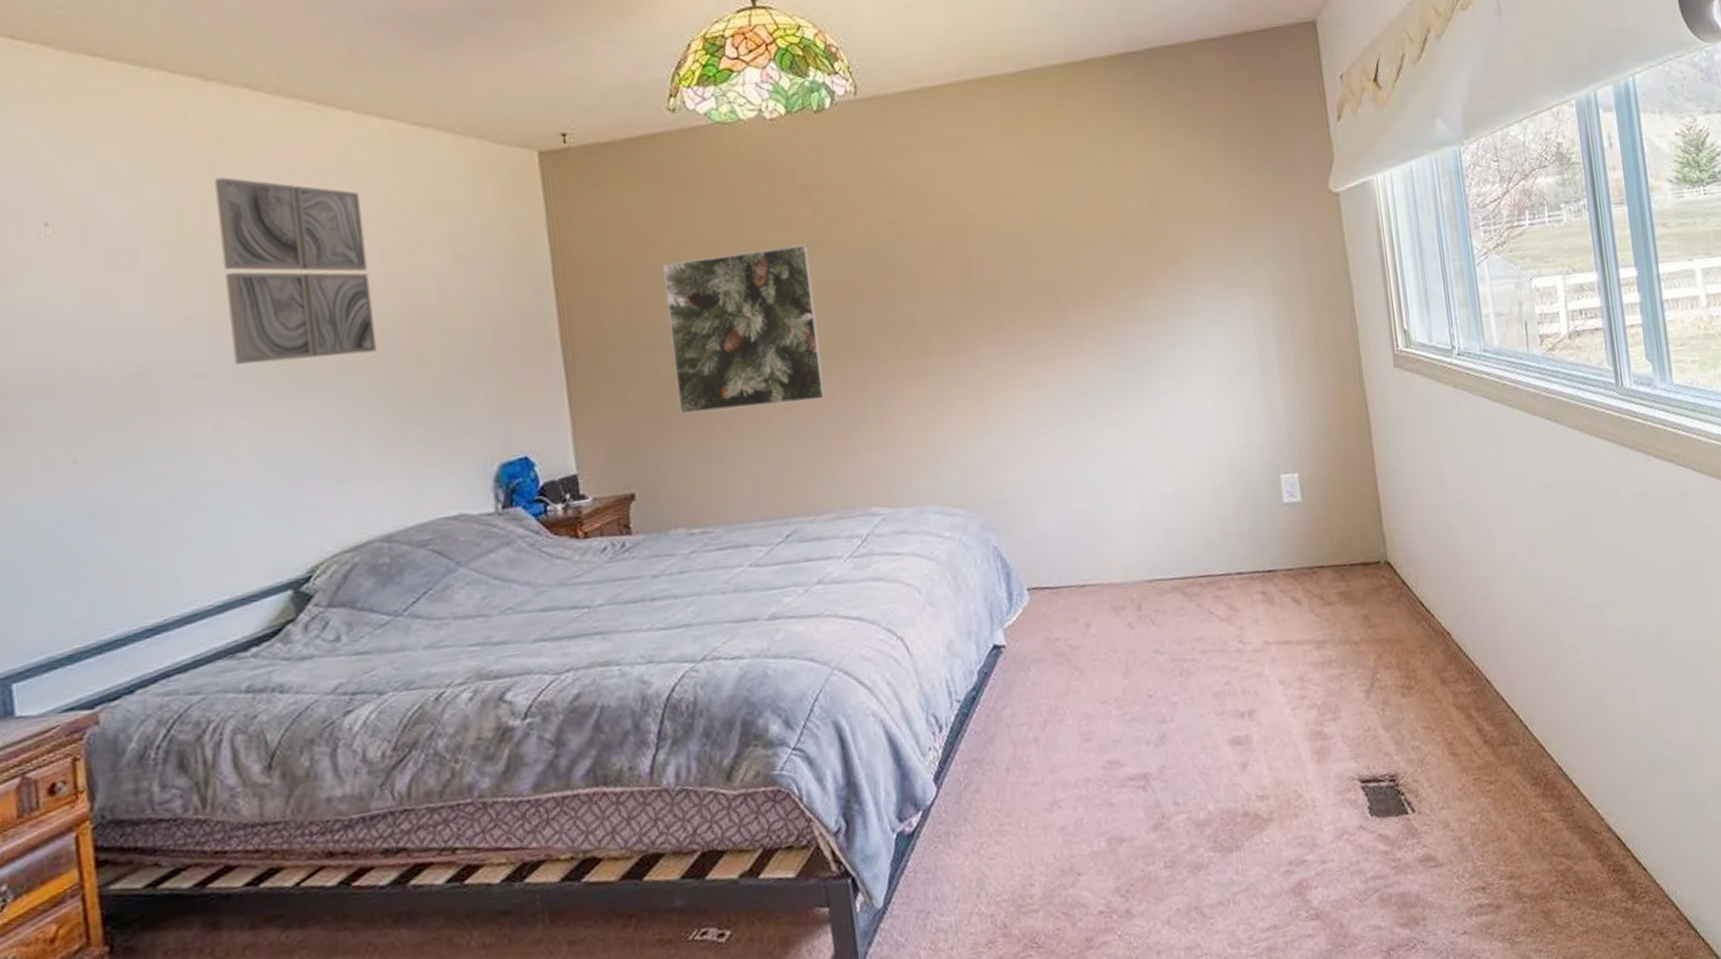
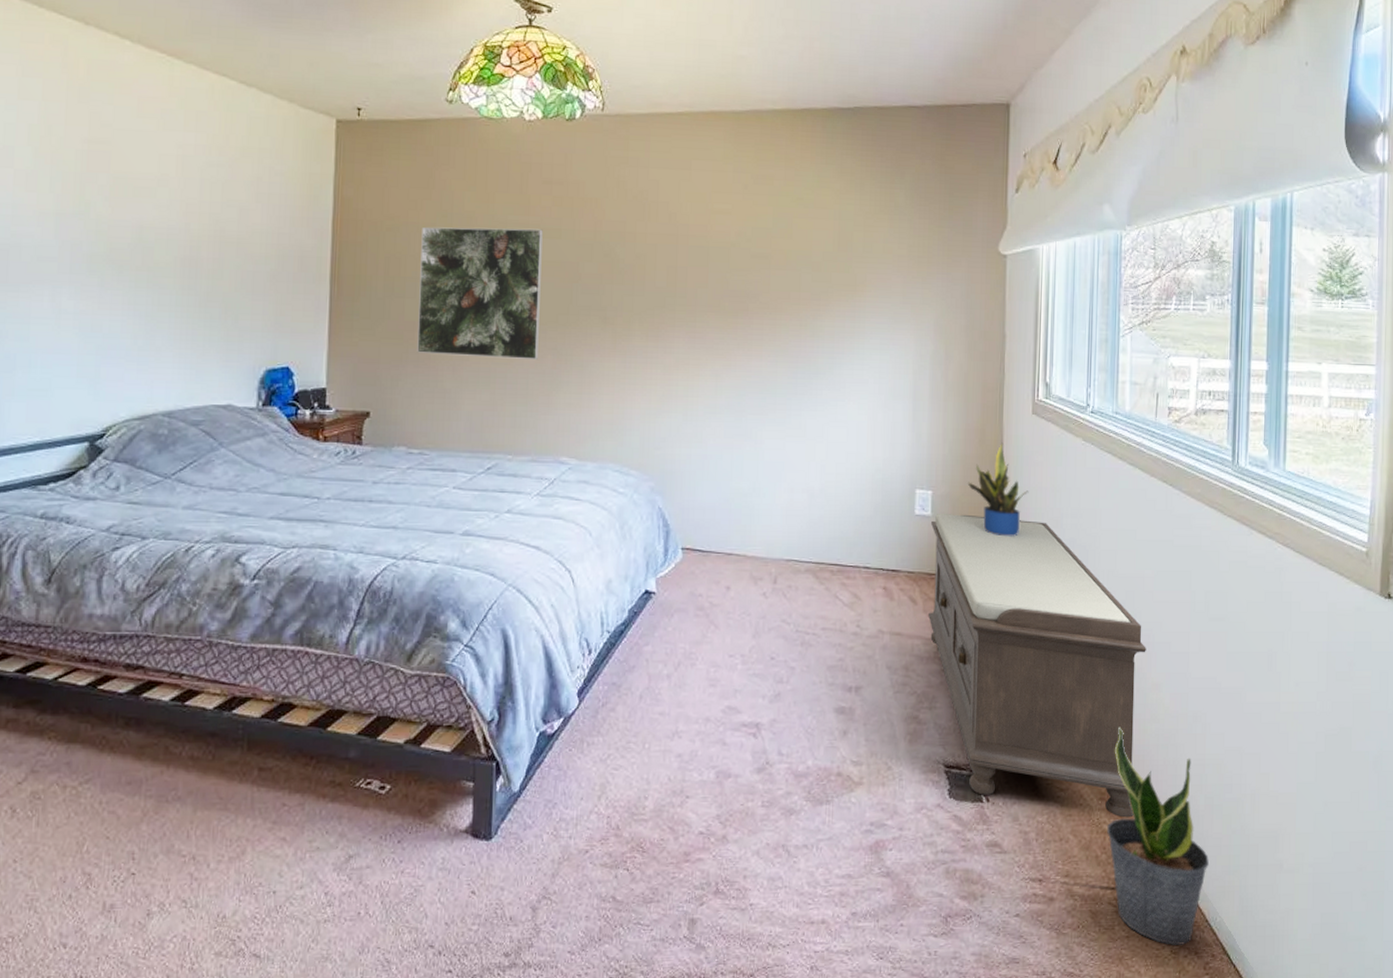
wall art: present [214,177,377,365] -> none [73,104,191,262]
bench: none [1303,486,1572,806] -> present [928,514,1146,818]
potted plant: none [1335,405,1405,511] -> present [967,442,1029,537]
potted plant: none [1541,700,1660,931] -> present [1107,726,1209,946]

